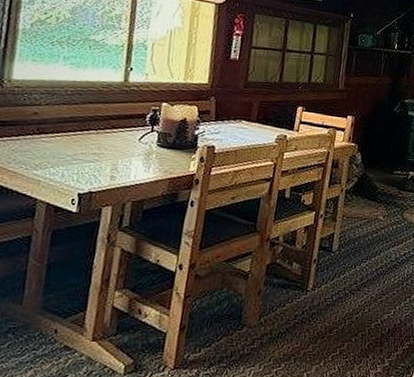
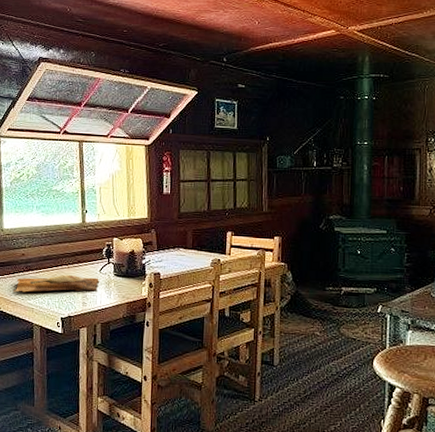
cutting board: none [14,141,137,162] -> present [13,275,99,292]

